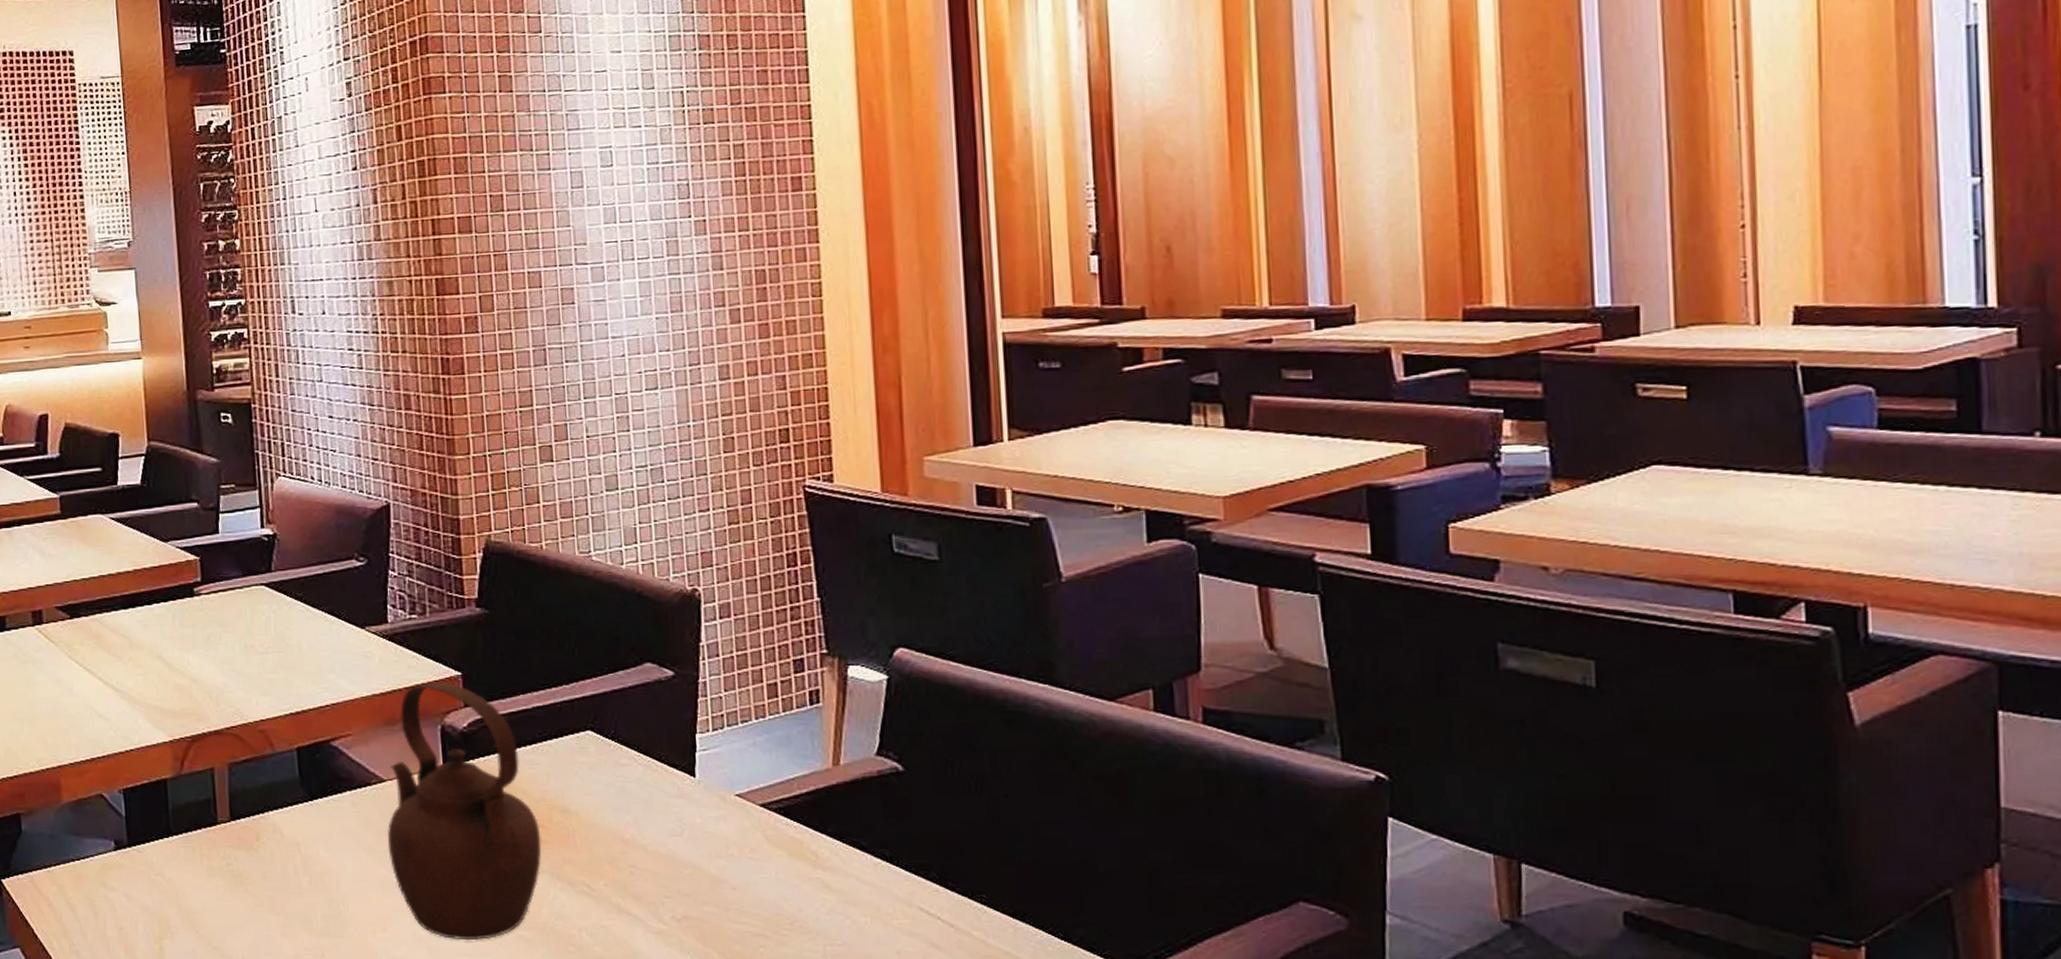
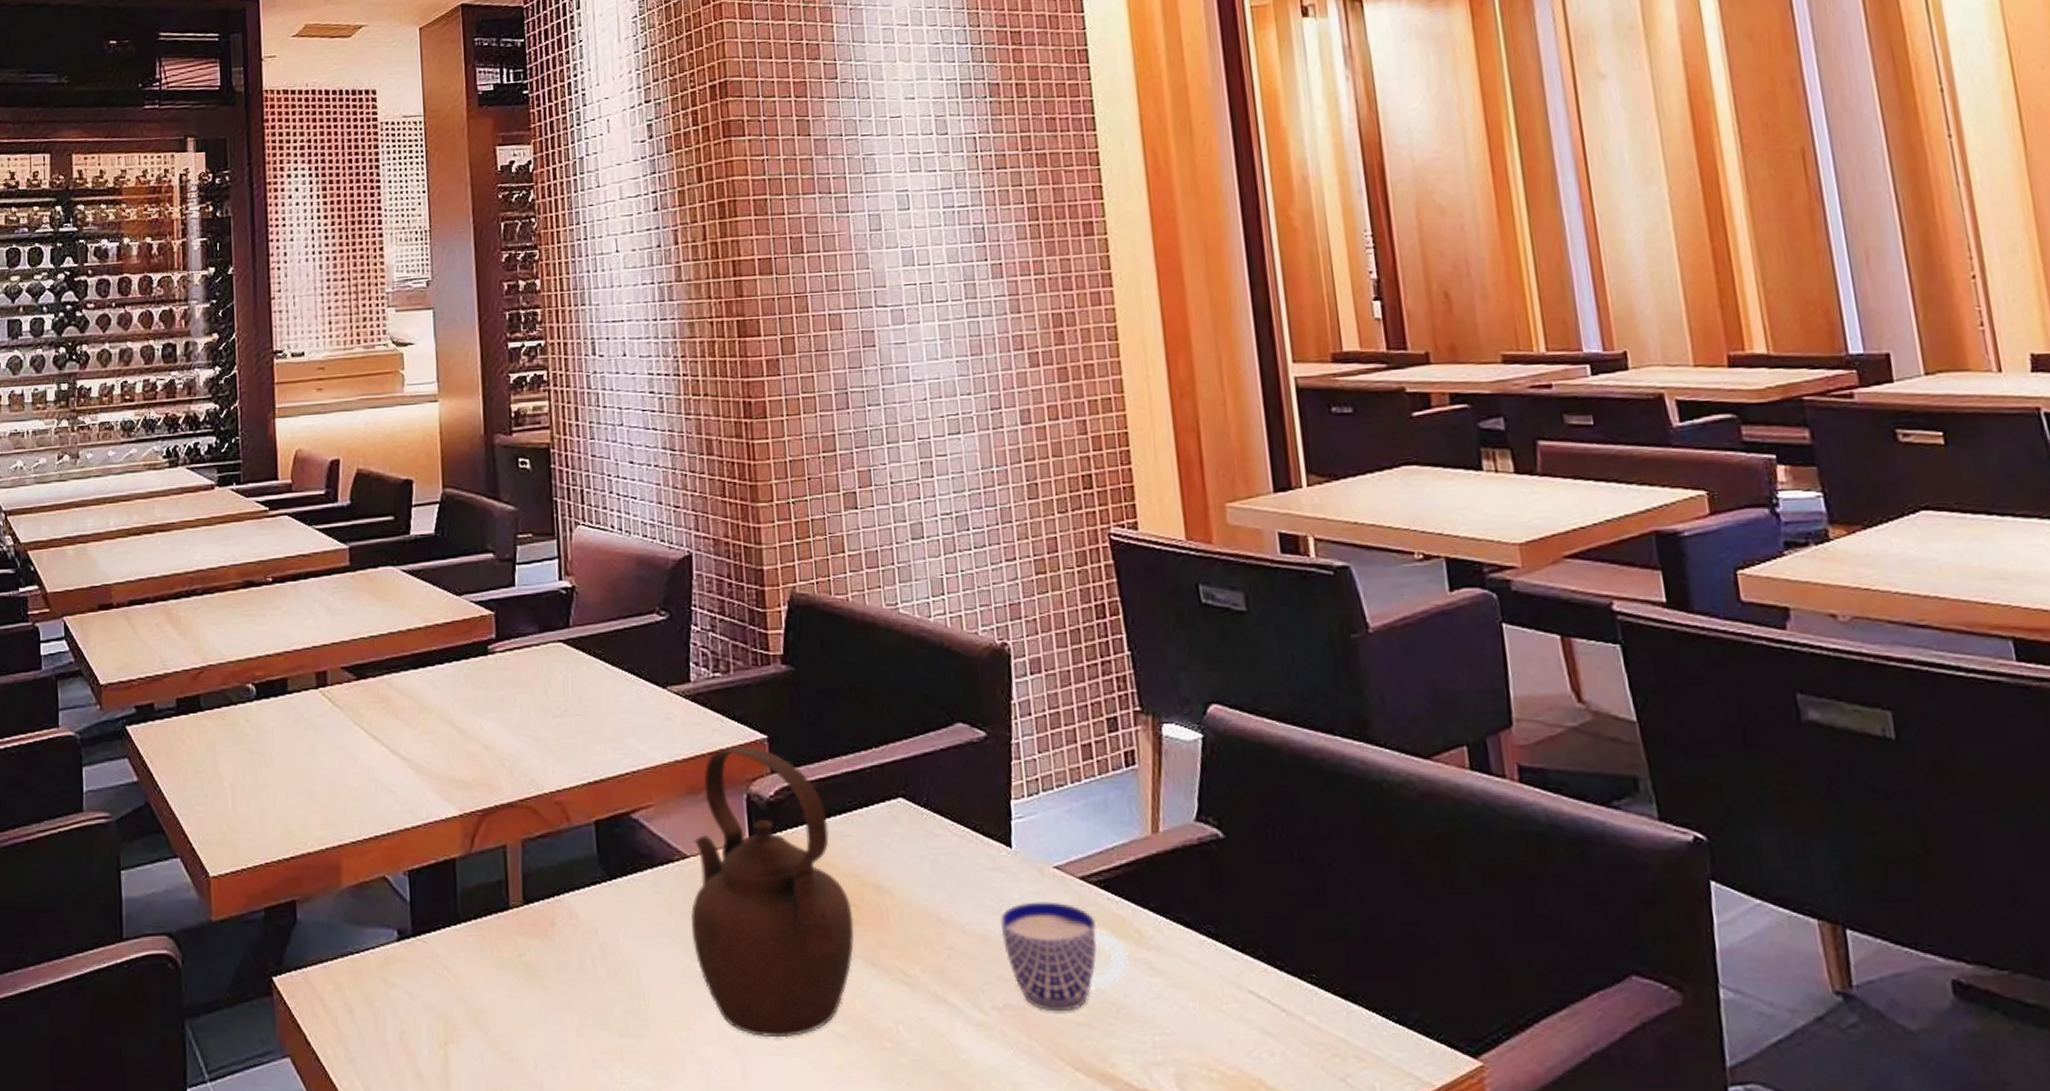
cup: none [681,826,805,924] -> present [1000,901,1129,1012]

